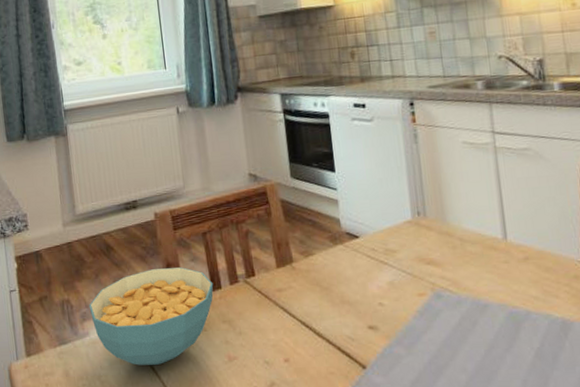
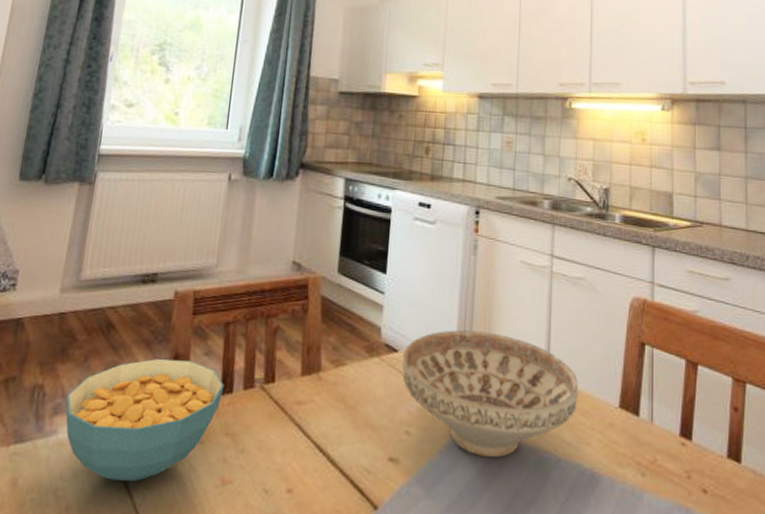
decorative bowl: none [364,210,540,318] -> present [402,330,579,458]

